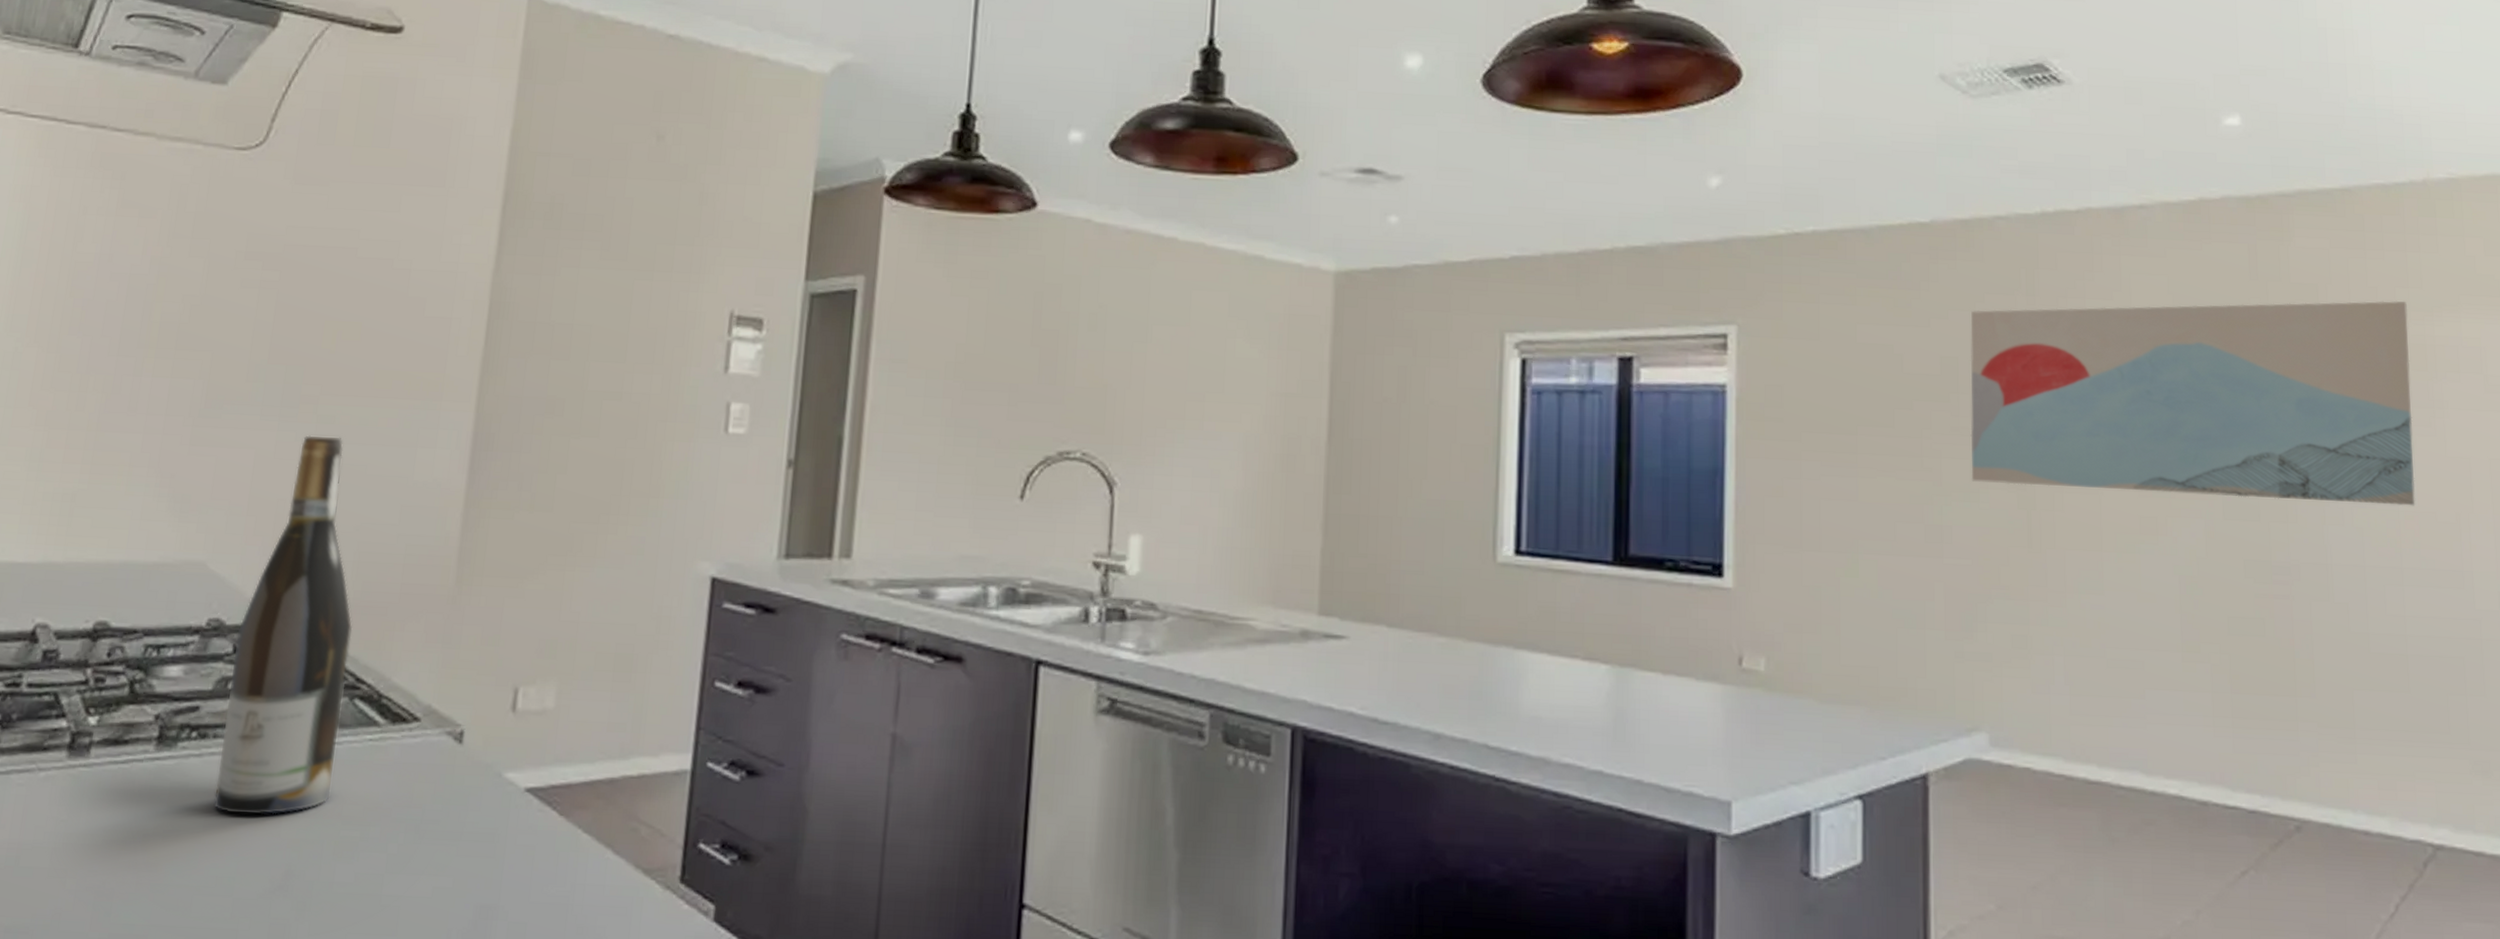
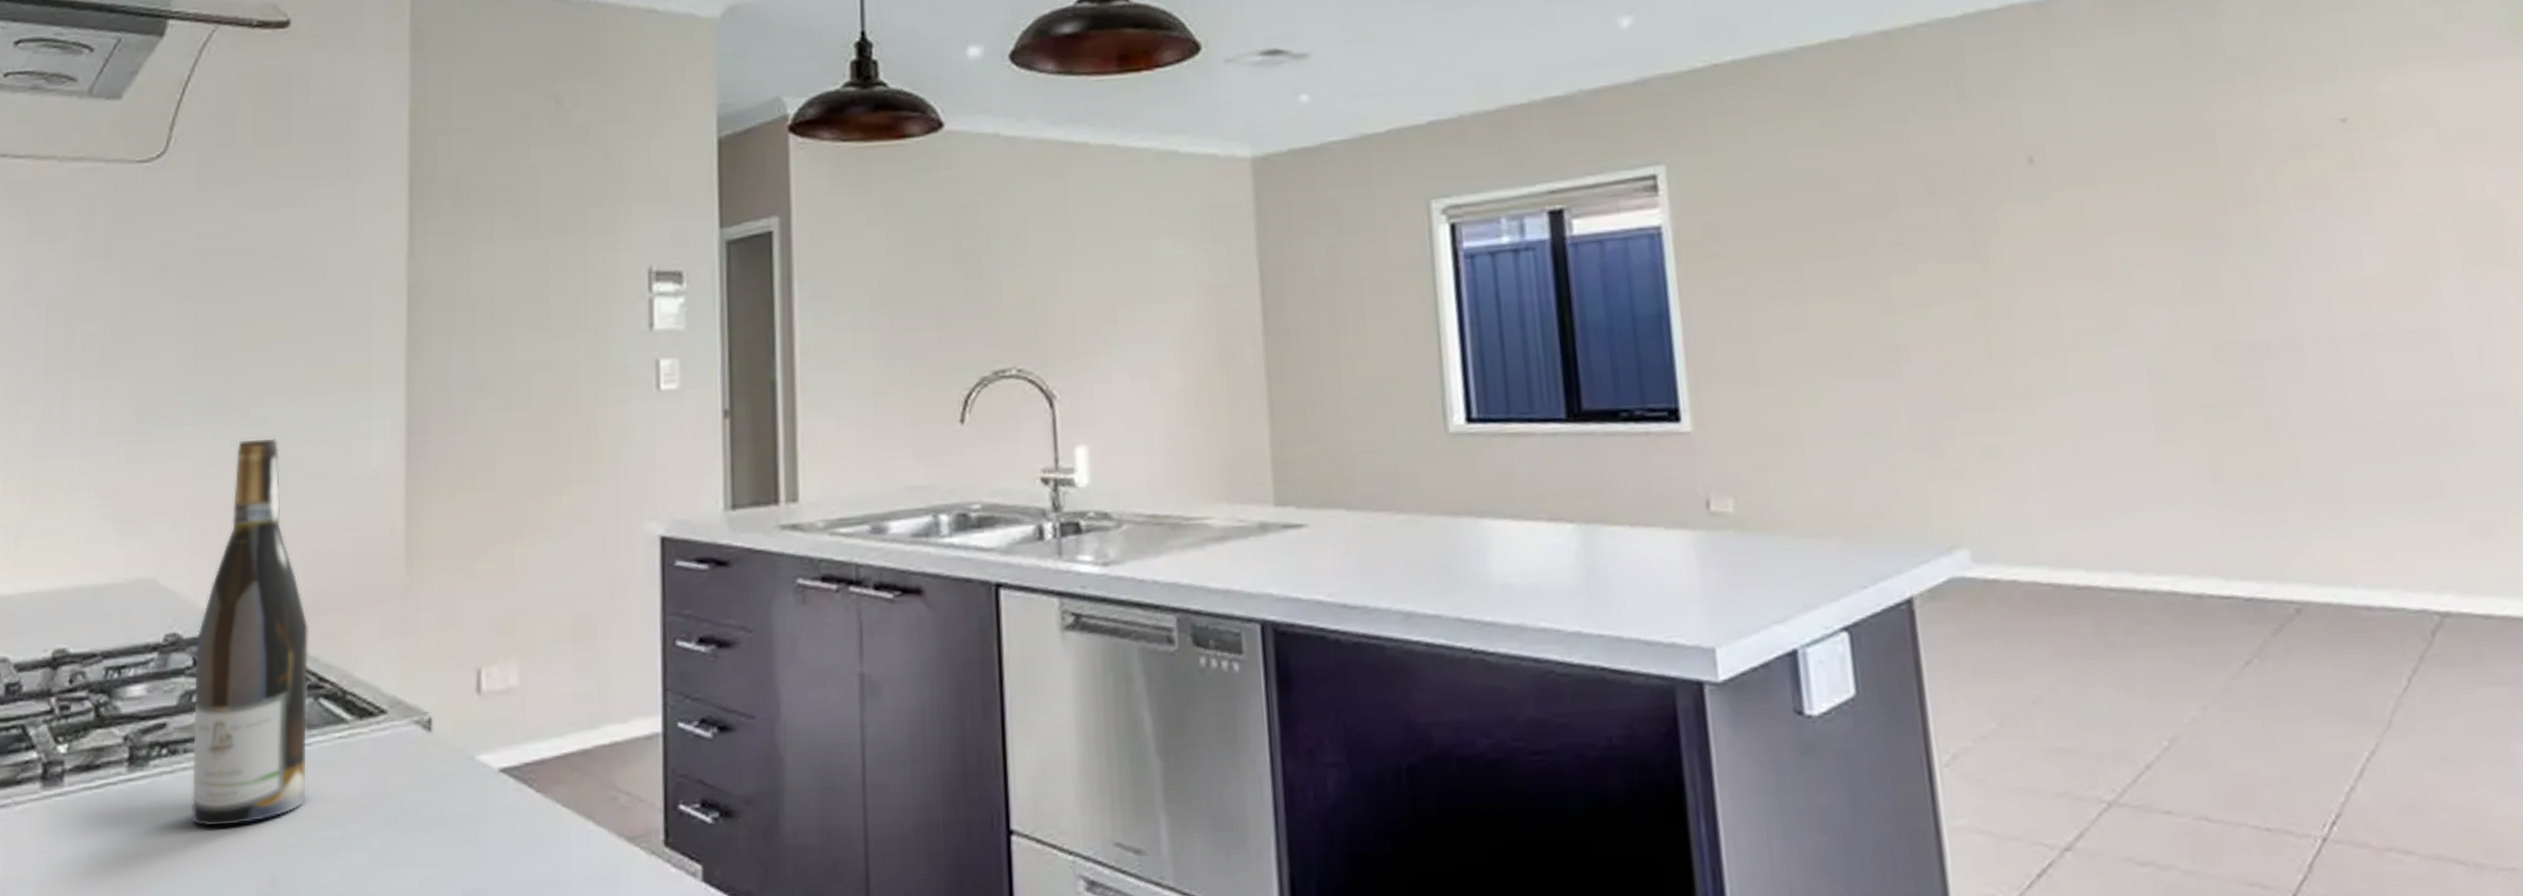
wall art: present [1970,300,2415,506] -> none [1903,62,2381,296]

